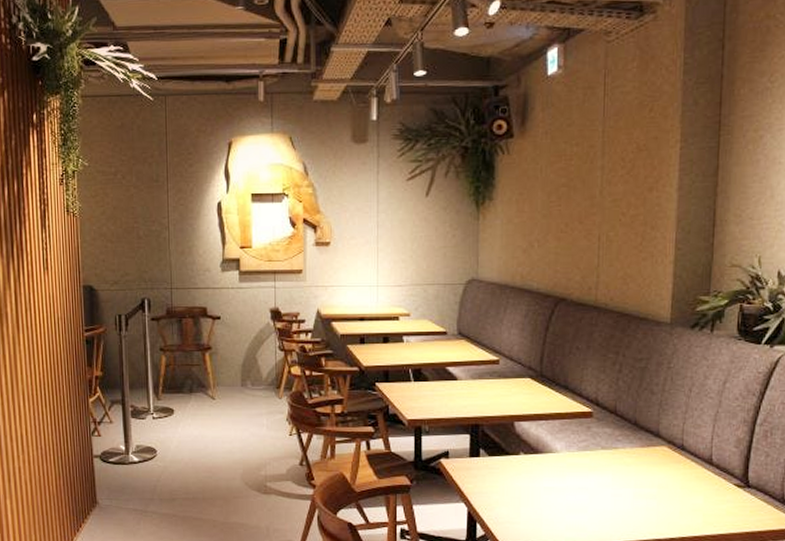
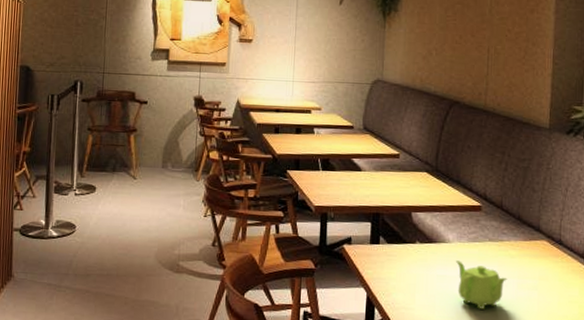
teapot: none [565,471,623,521] -> present [456,260,508,309]

